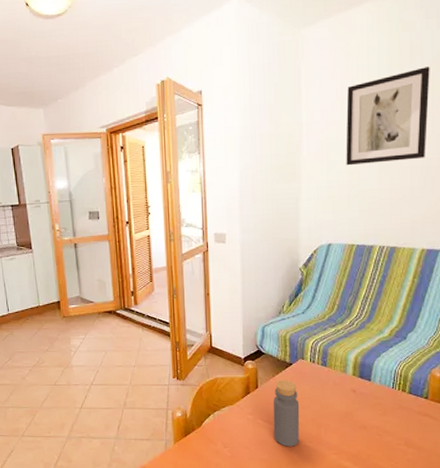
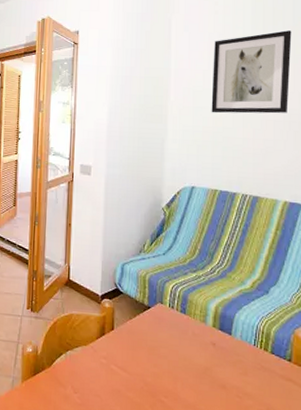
bottle: present [273,379,300,447] -> none [127,323,156,400]

